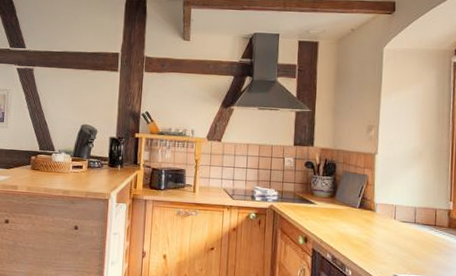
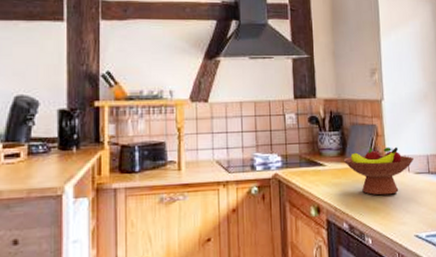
fruit bowl: none [333,194,402,237] -> present [343,146,415,196]

